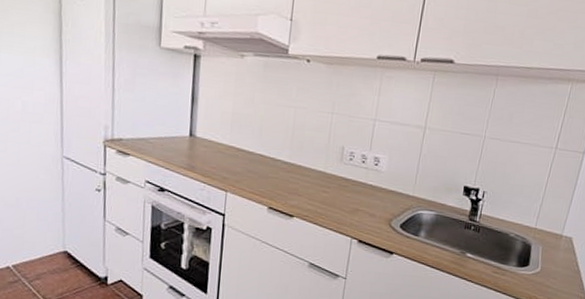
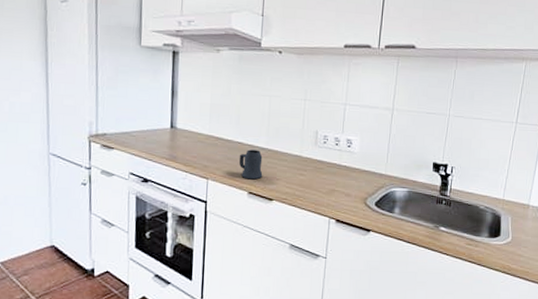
mug: none [259,163,285,195] -> present [239,149,263,180]

